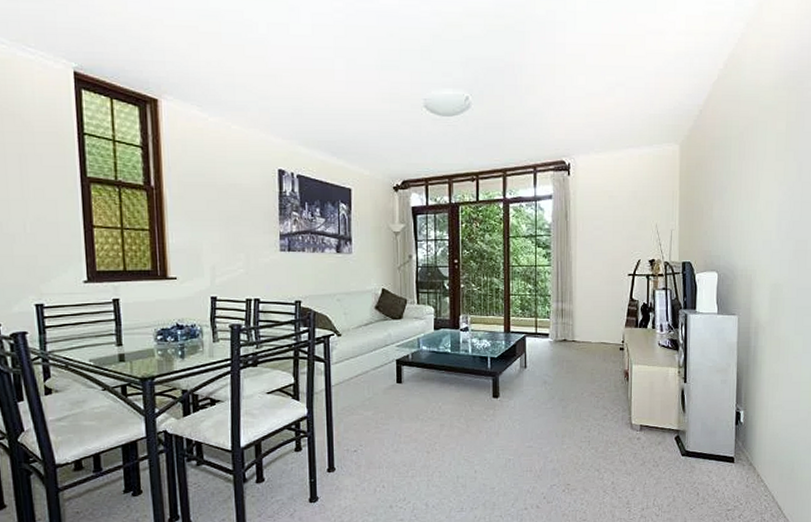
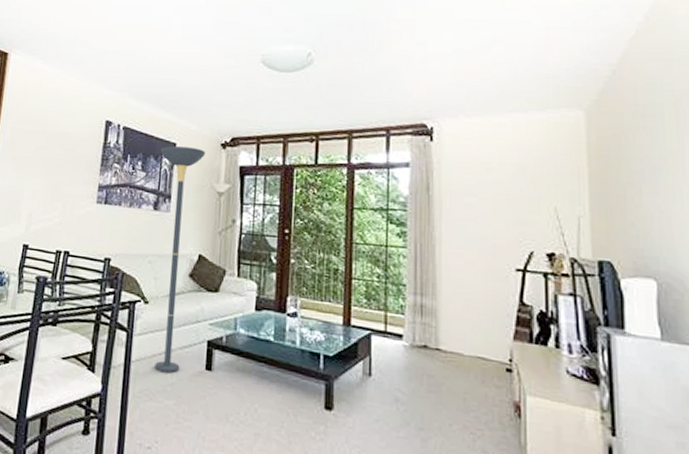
floor lamp: none [336,192,380,391] -> present [155,146,206,374]

